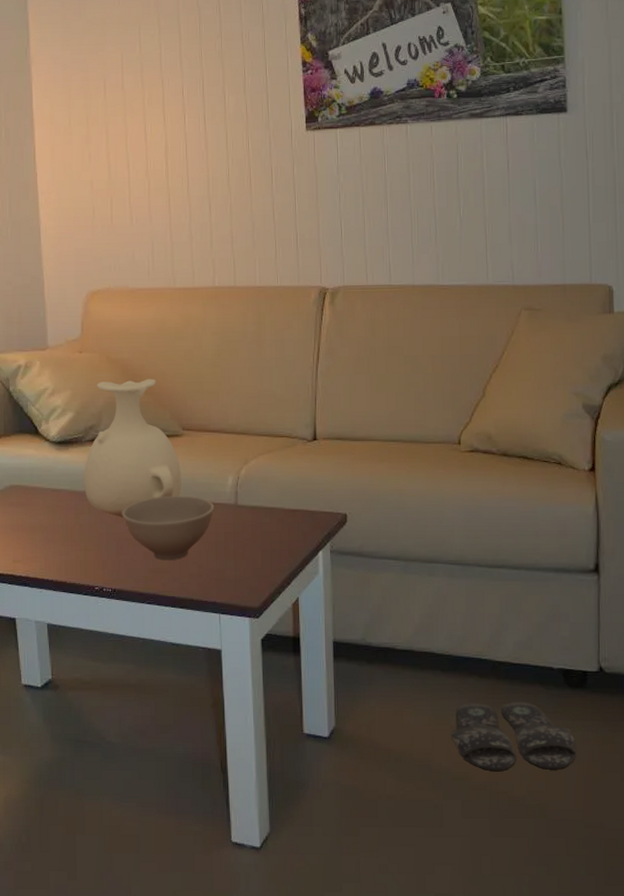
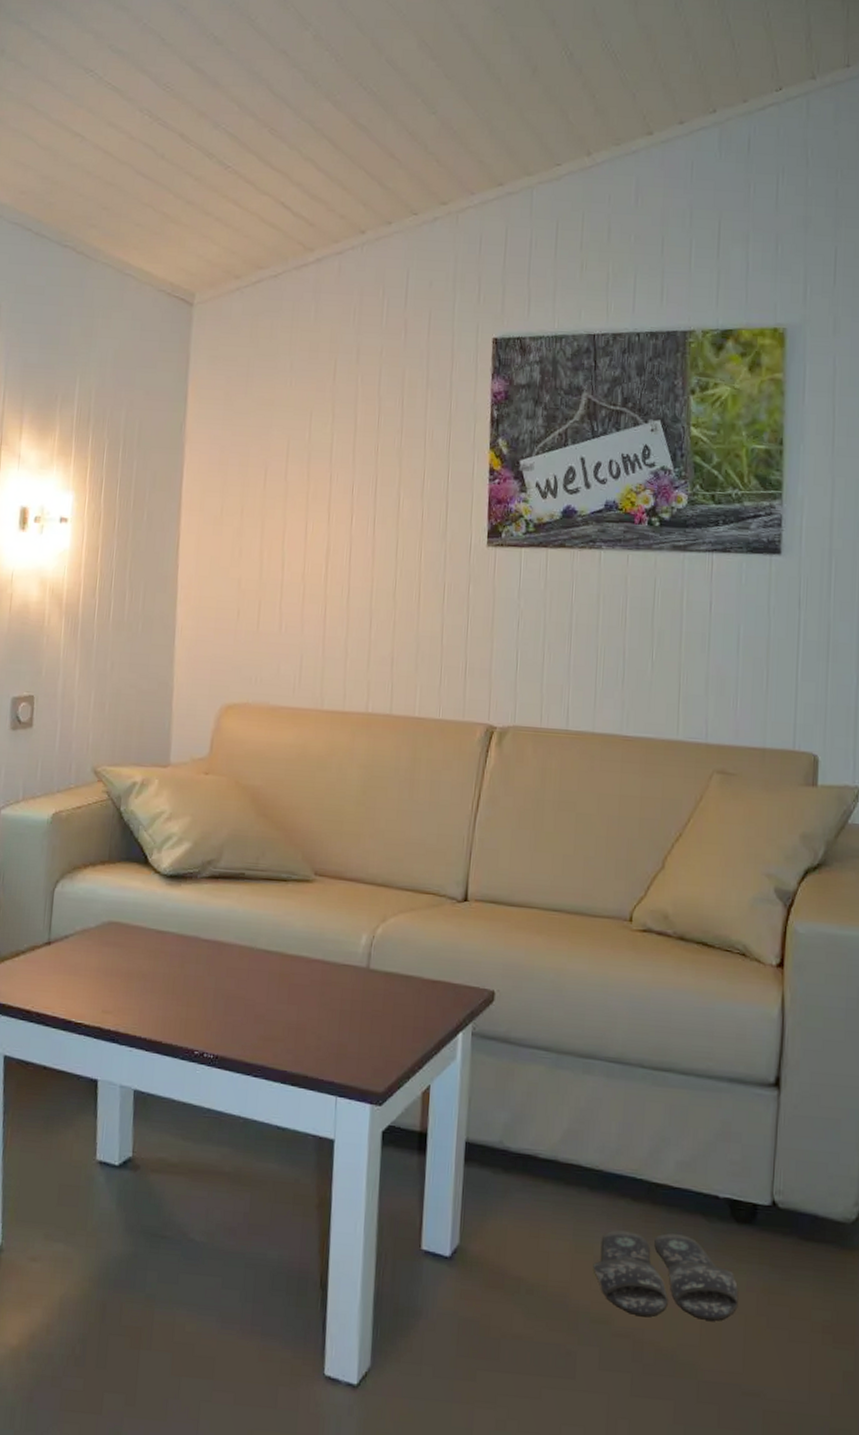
vase: present [84,379,181,518] -> none [194,810,308,972]
bowl: present [122,496,215,561] -> none [234,950,343,1028]

